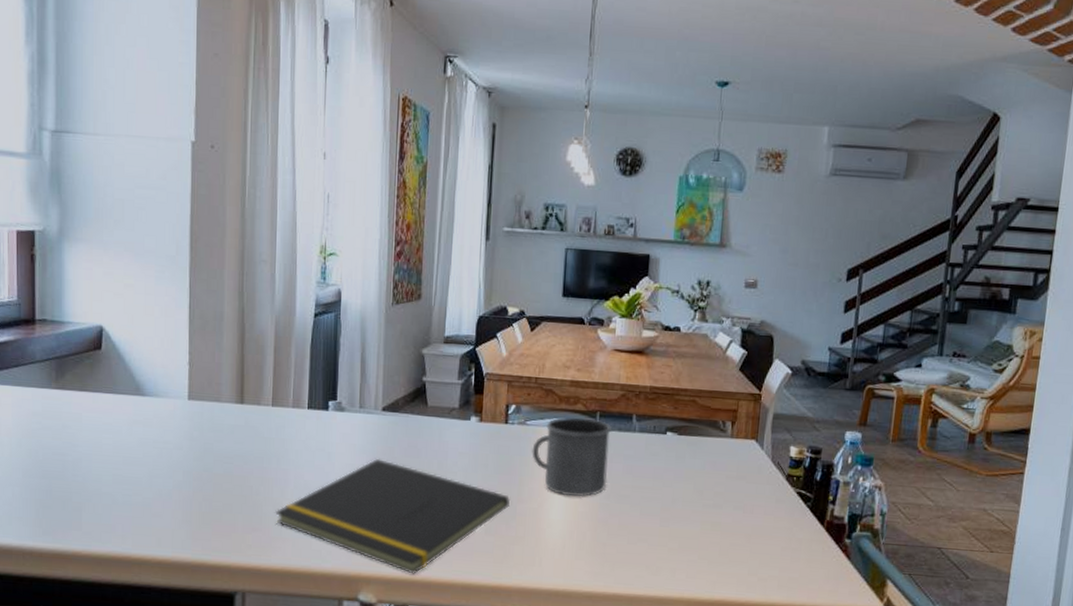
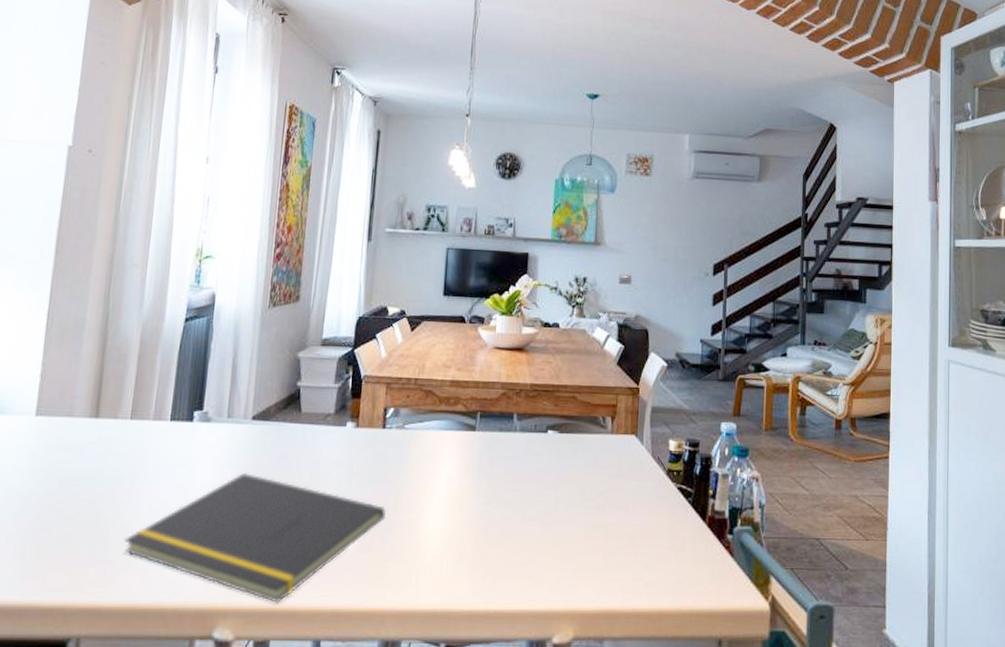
mug: present [532,417,611,497] -> none [410,419,492,505]

